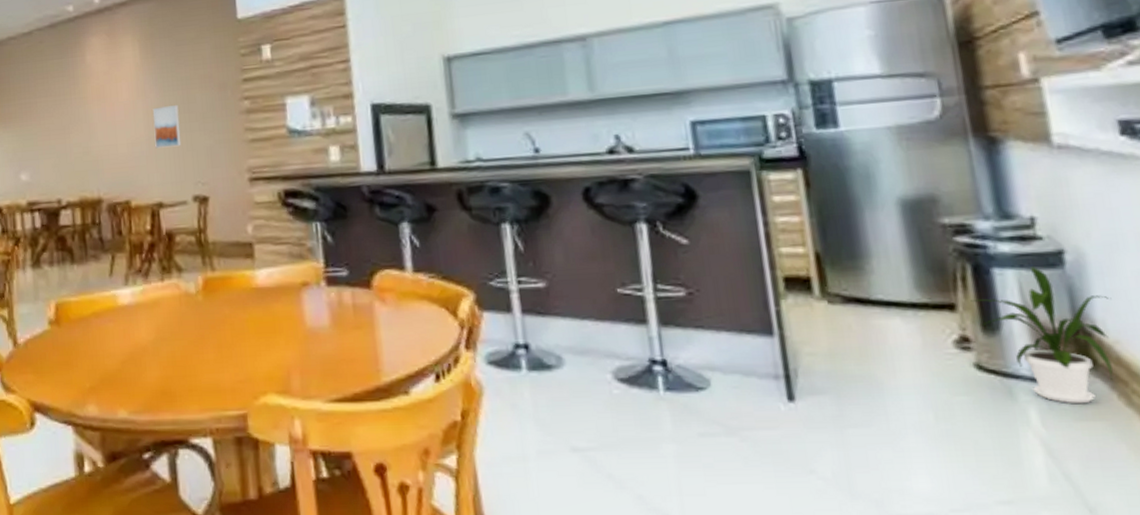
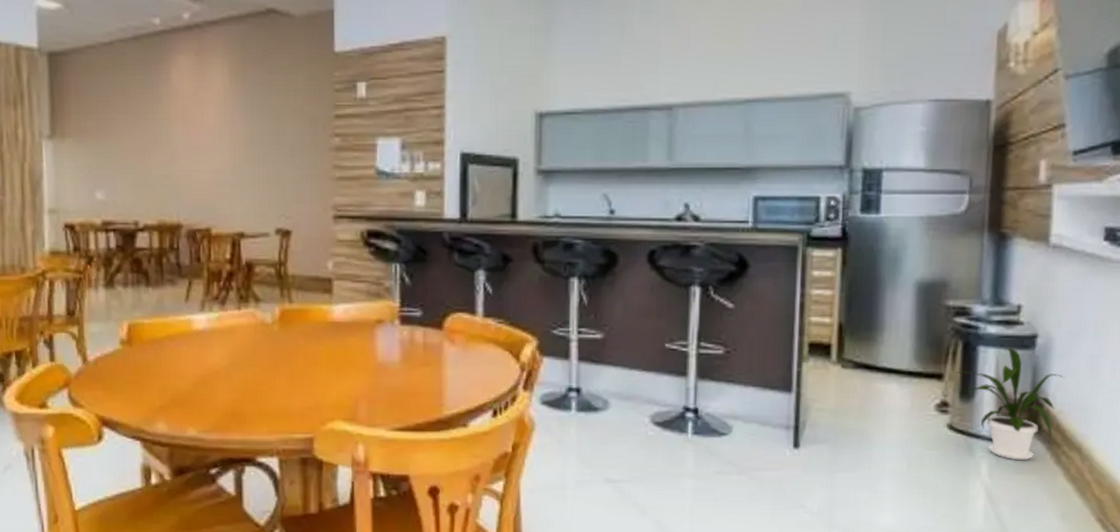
wall art: present [152,104,182,149] -> none [239,134,267,178]

